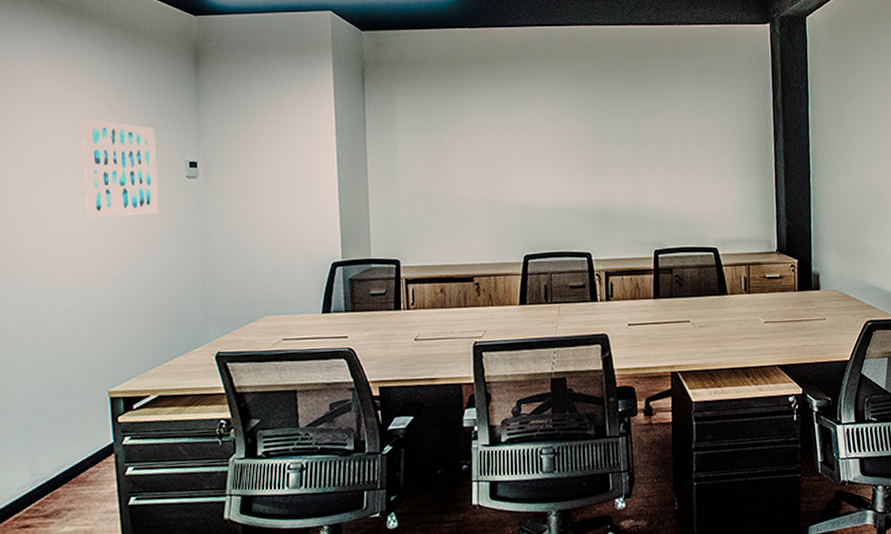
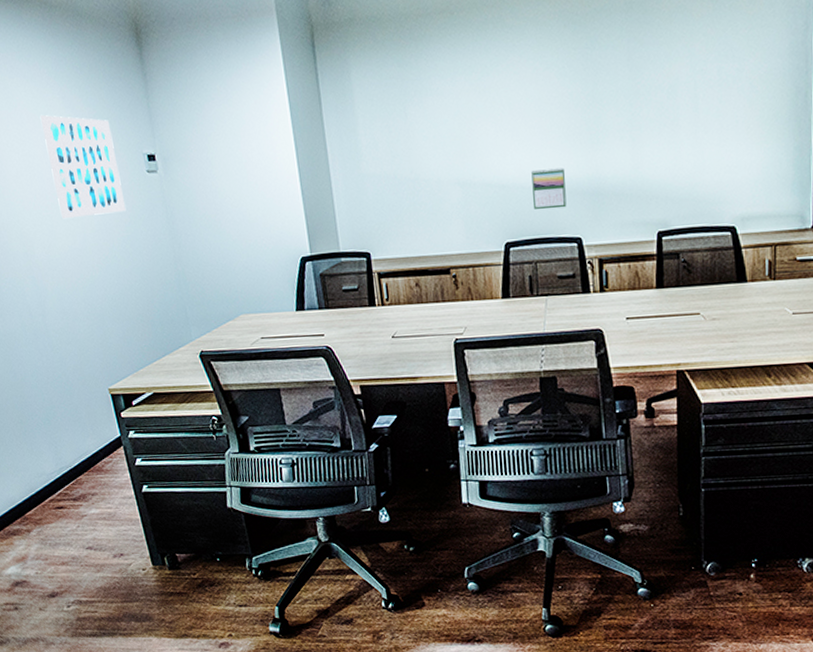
calendar: none [549,193,579,228] -> present [531,168,567,210]

